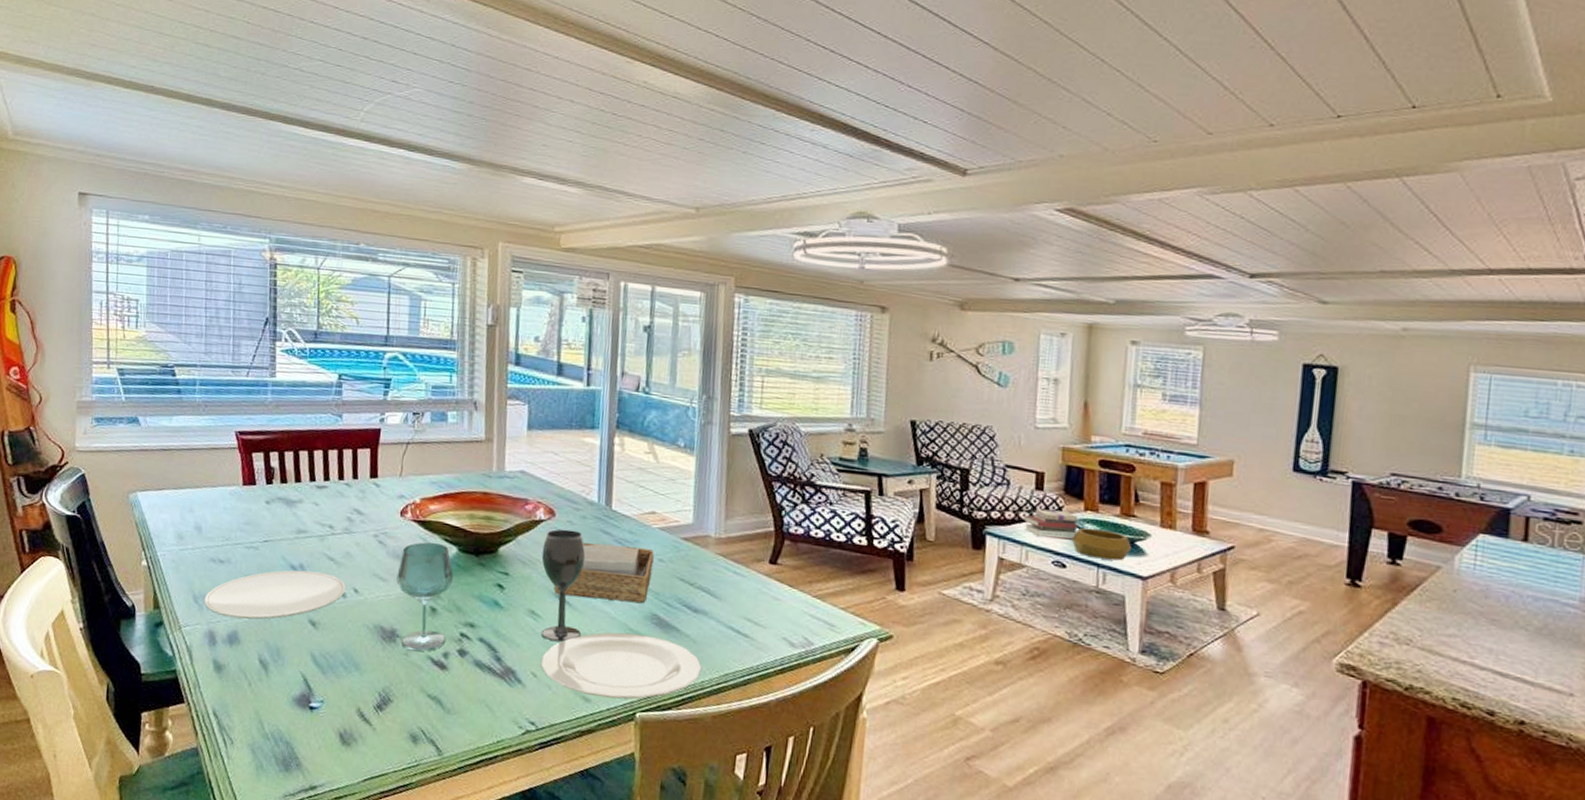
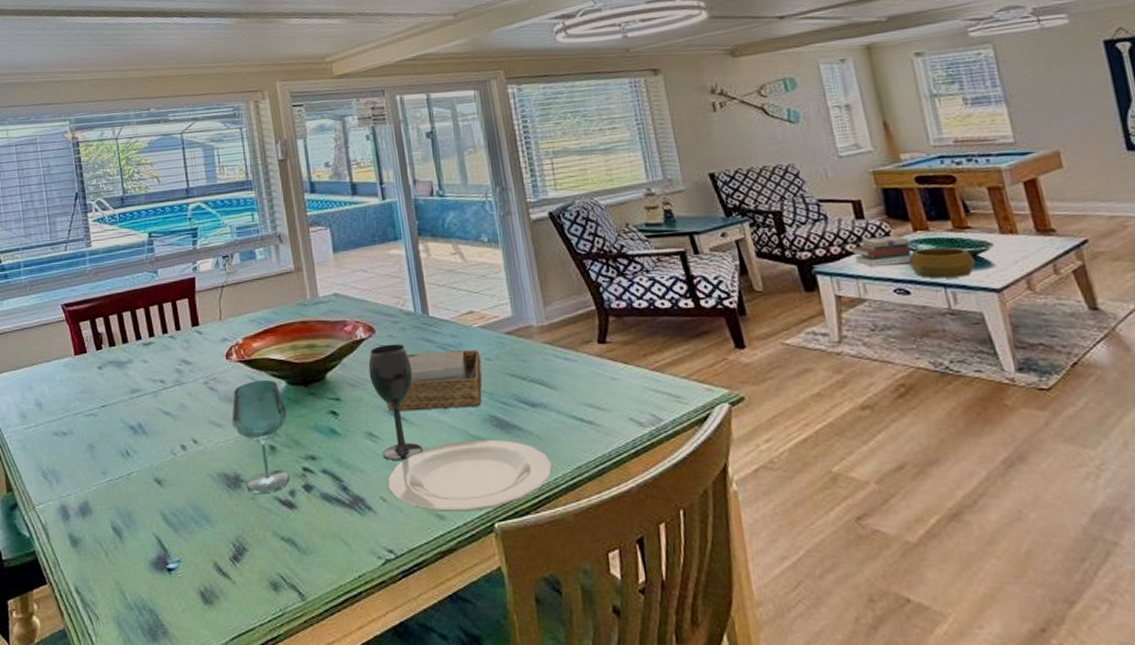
plate: present [204,570,346,620] -> none [53,429,185,489]

